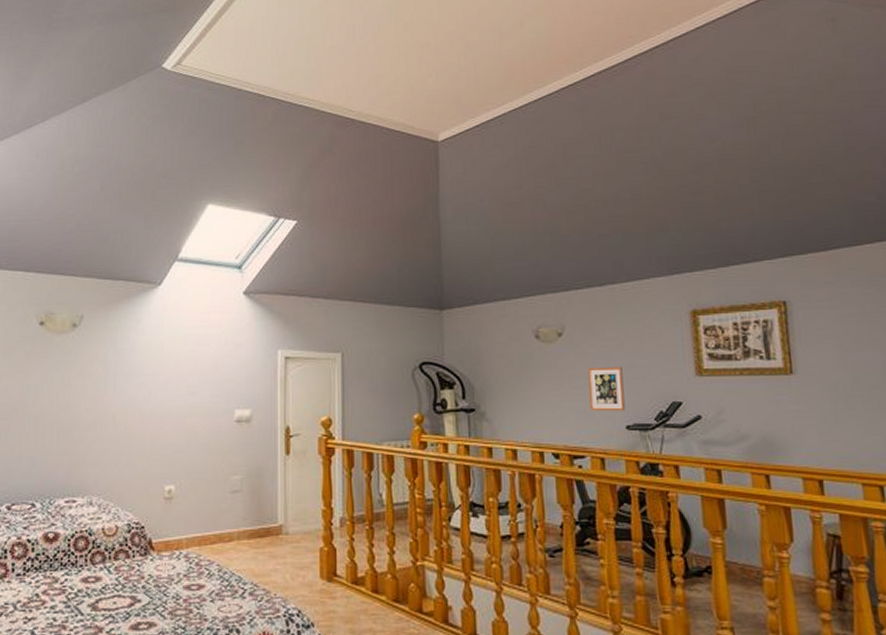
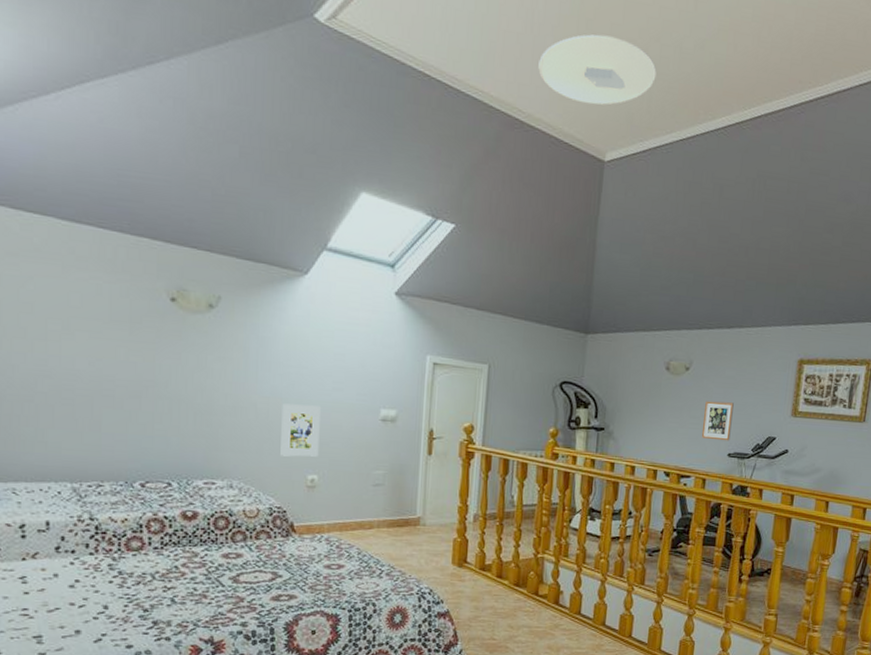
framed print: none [138,412,176,468] -> present [280,403,321,457]
ceiling light: none [363,33,479,94] -> present [538,34,657,105]

